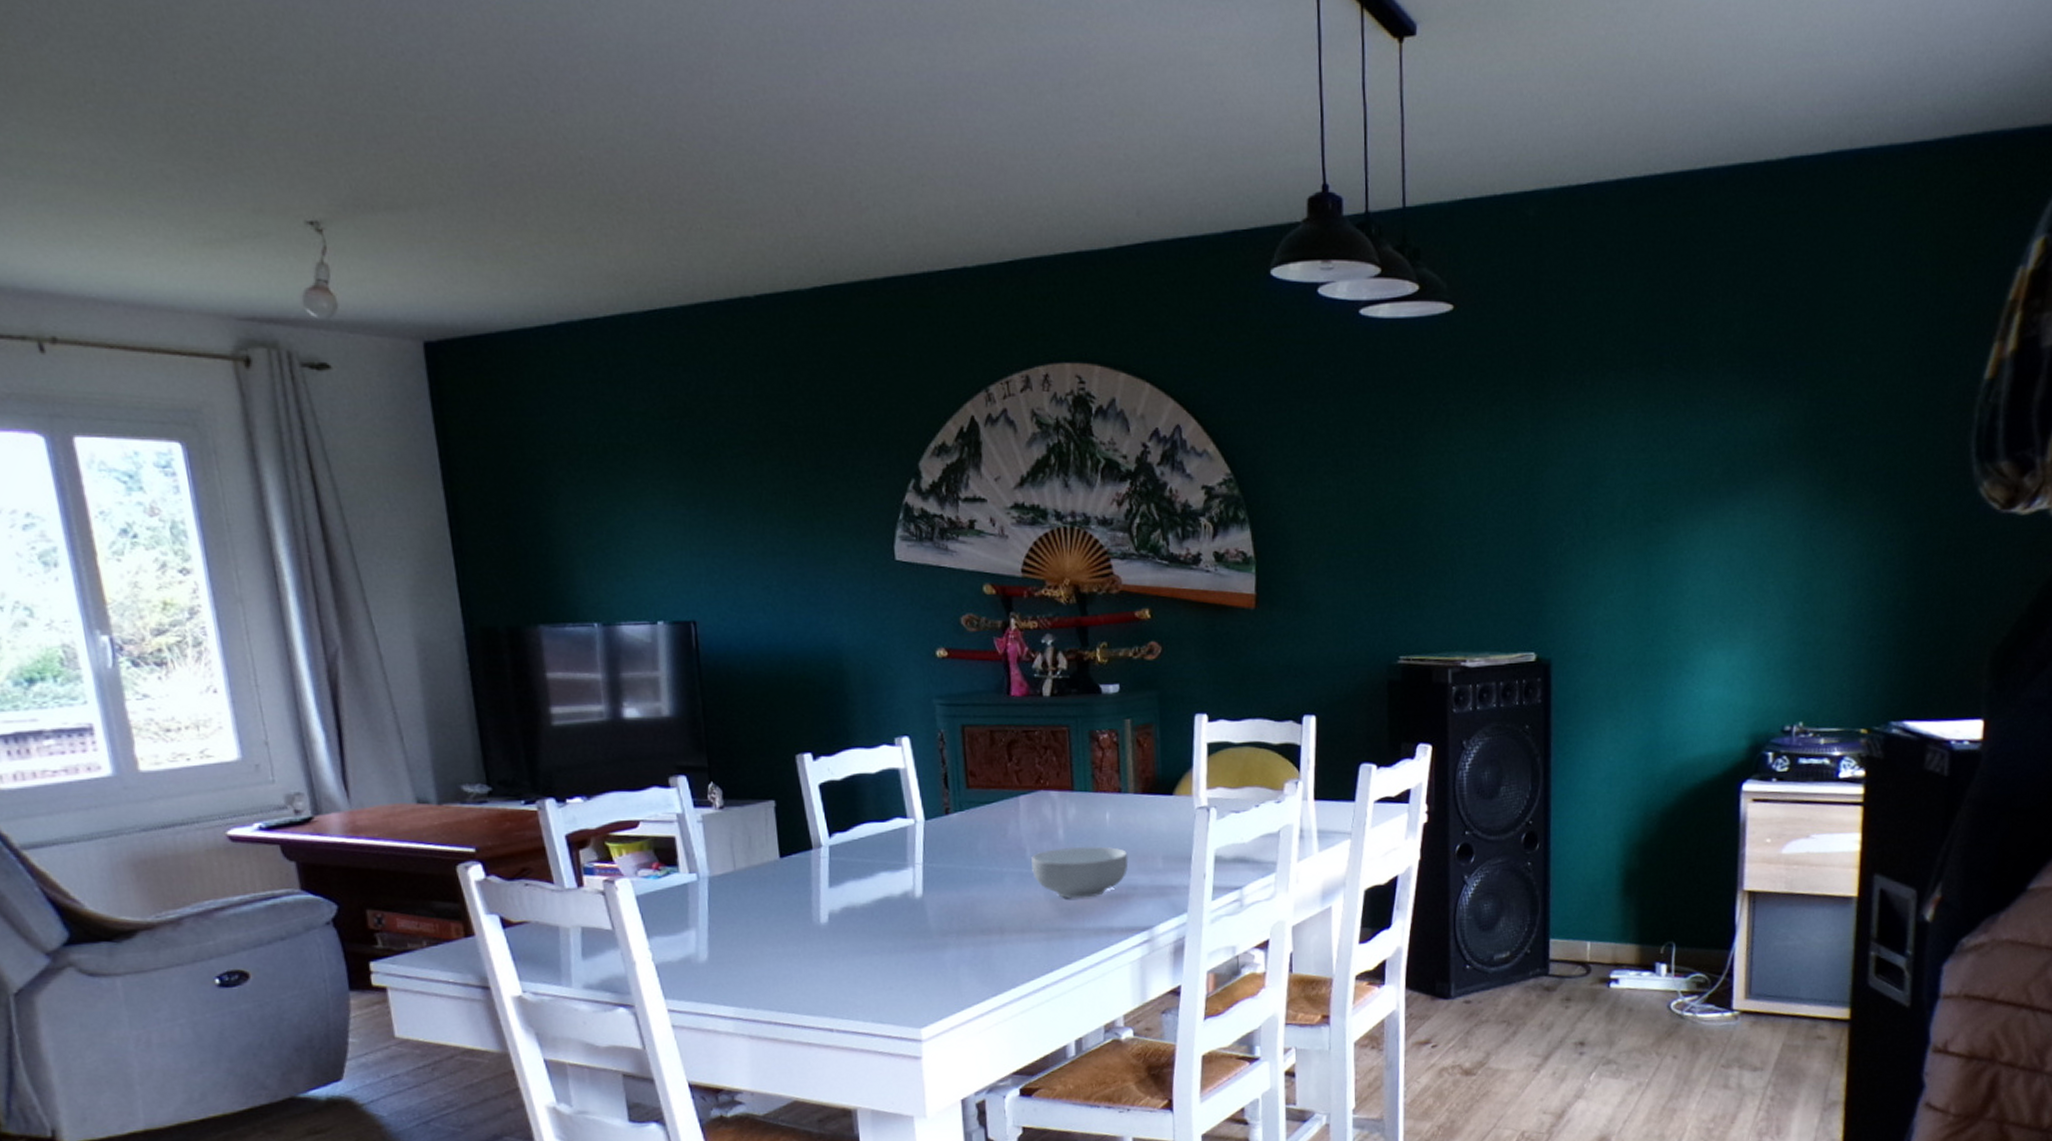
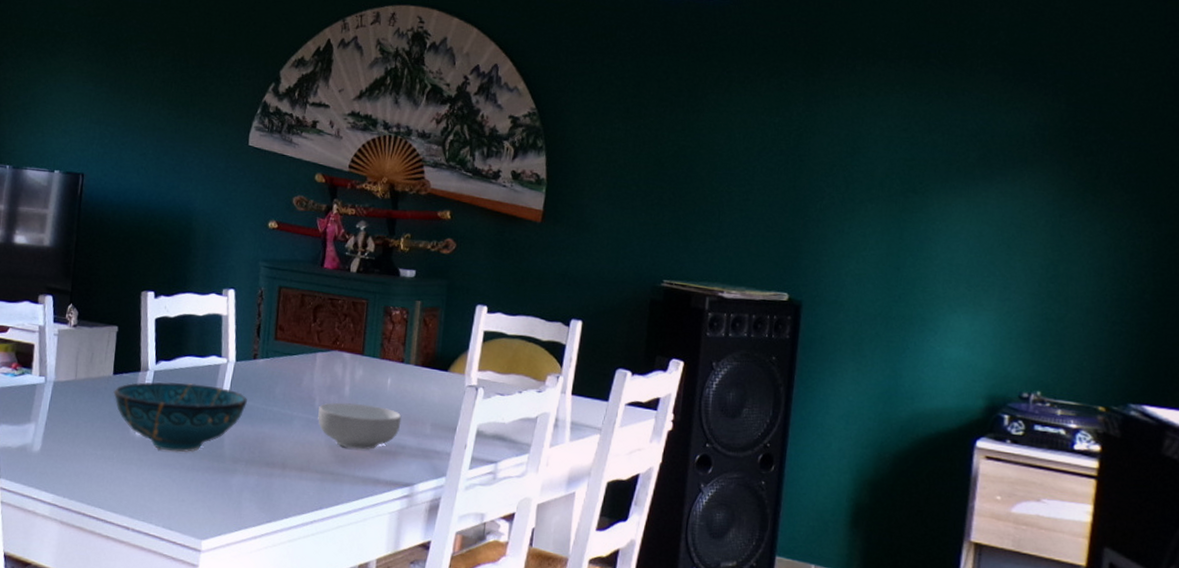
decorative bowl: none [784,853,947,936] -> present [113,382,247,453]

